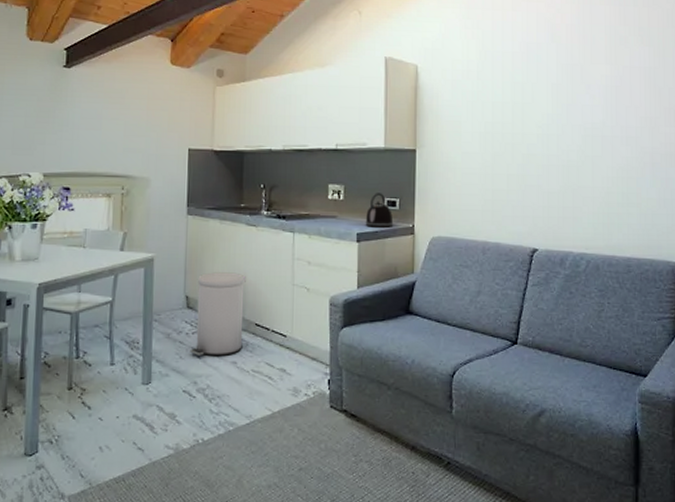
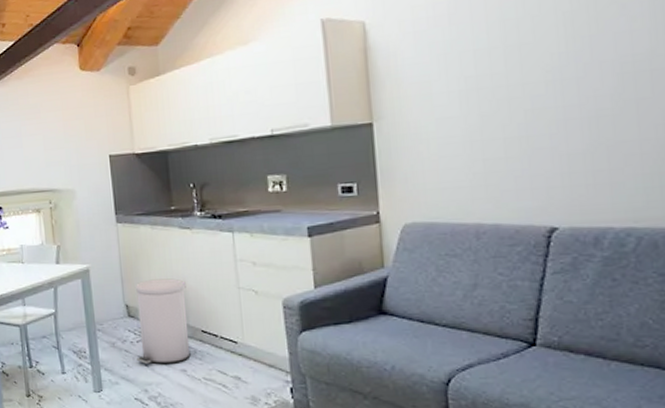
kettle: present [365,193,394,229] -> none [316,178,352,220]

